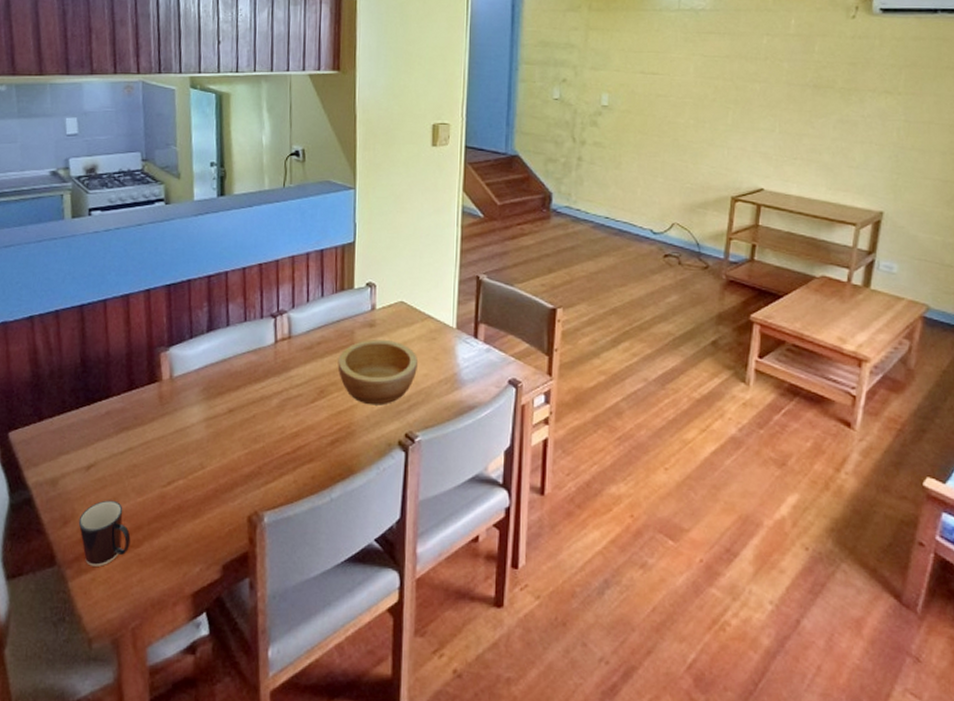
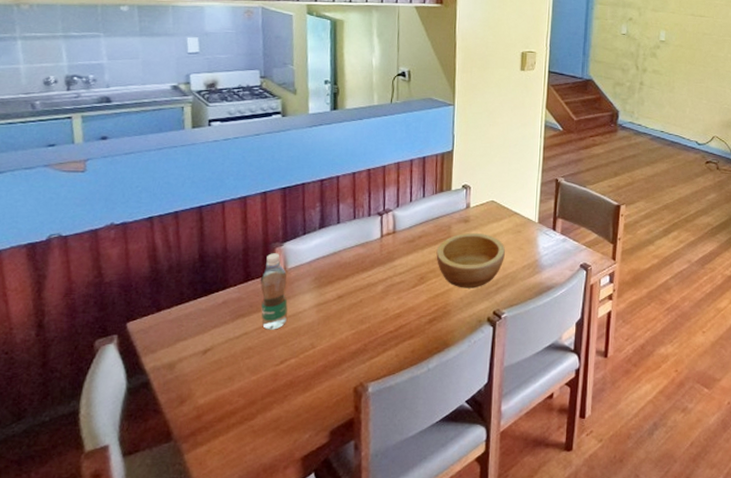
mug: present [78,500,131,567] -> none [194,380,245,439]
bottle: none [144,359,175,446] -> present [260,253,288,330]

